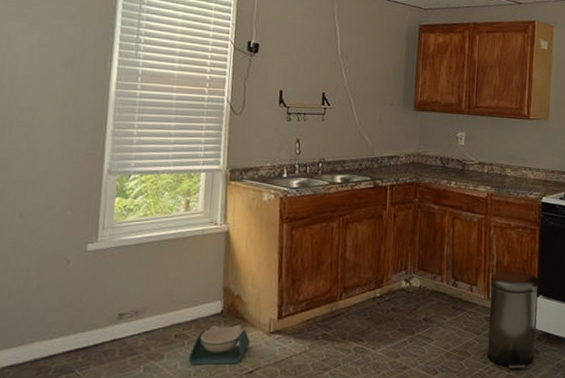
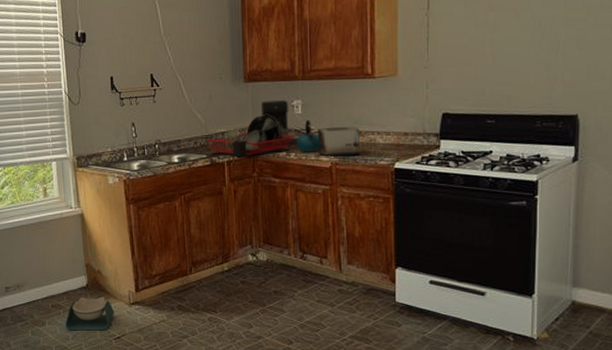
dish rack: none [371,143,456,184] -> present [206,115,294,159]
coffee maker: none [428,130,453,174] -> present [261,100,292,145]
kettle: none [457,152,479,182] -> present [297,120,320,153]
toaster: none [476,159,516,188] -> present [317,126,362,157]
pedal bin: present [487,271,539,369] -> none [341,242,396,341]

